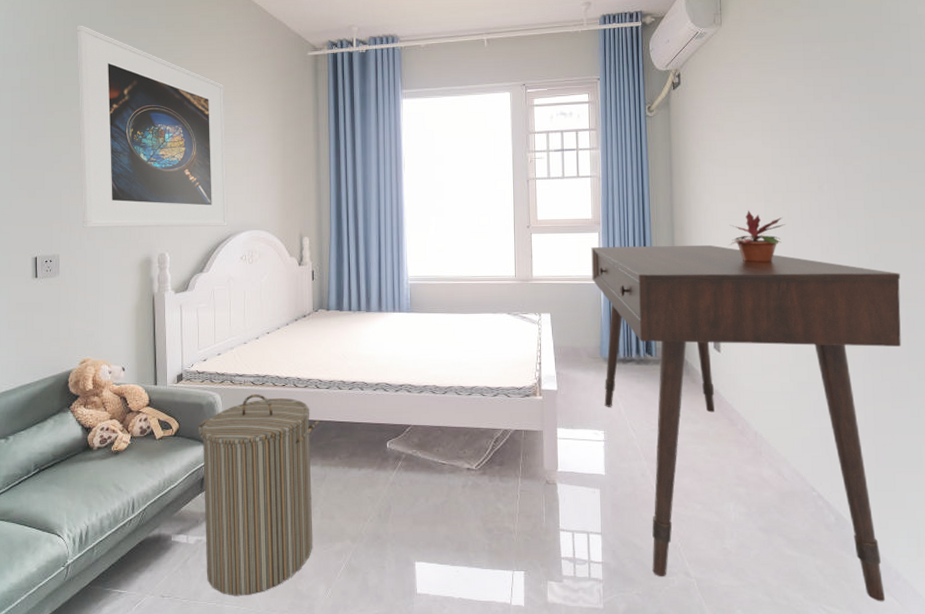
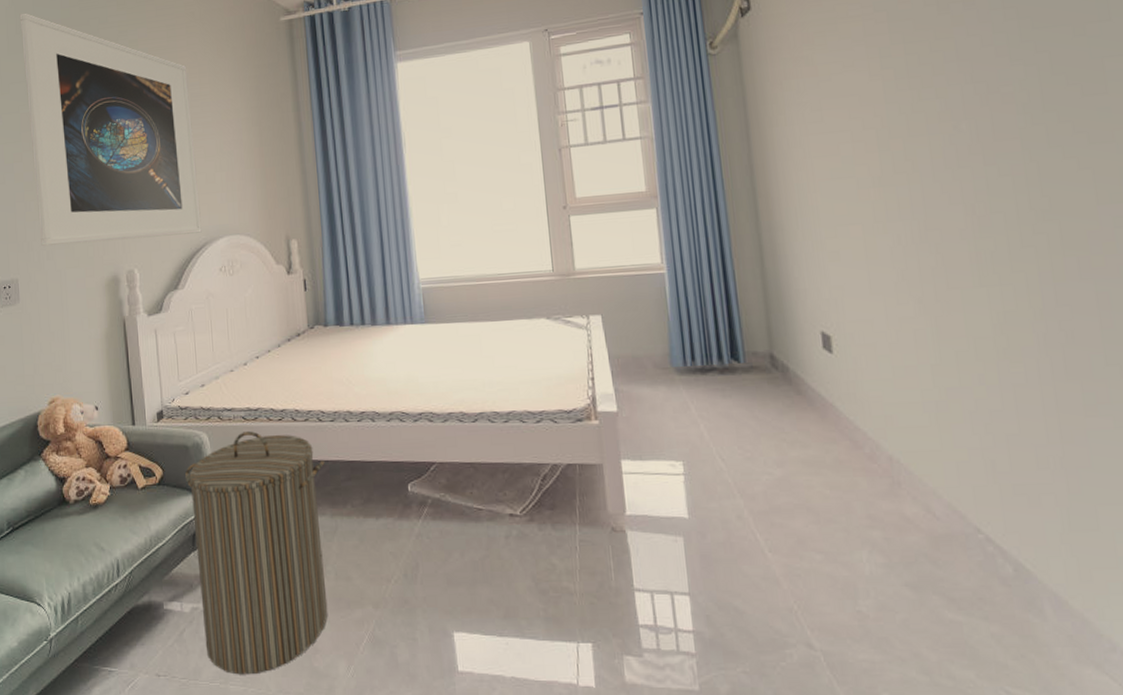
desk: present [591,244,901,602] -> none [648,213,1098,683]
potted plant: present [729,210,786,263] -> none [833,164,910,233]

